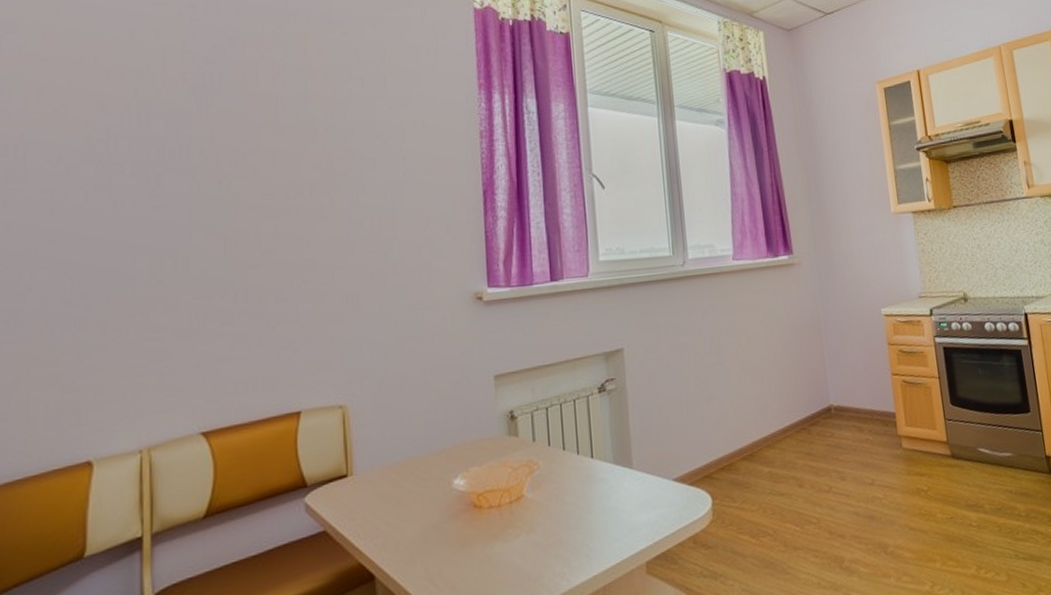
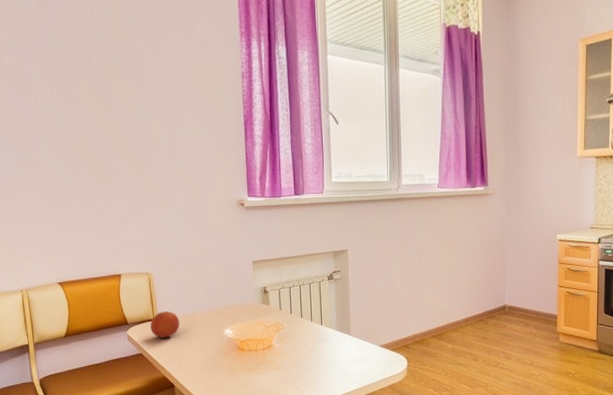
fruit: none [341,460,387,503] -> present [150,311,180,338]

